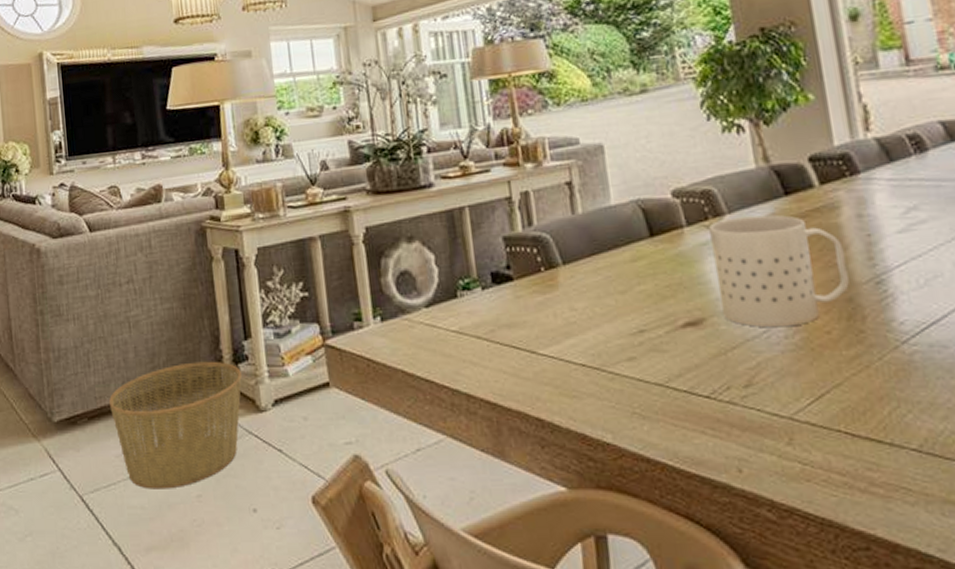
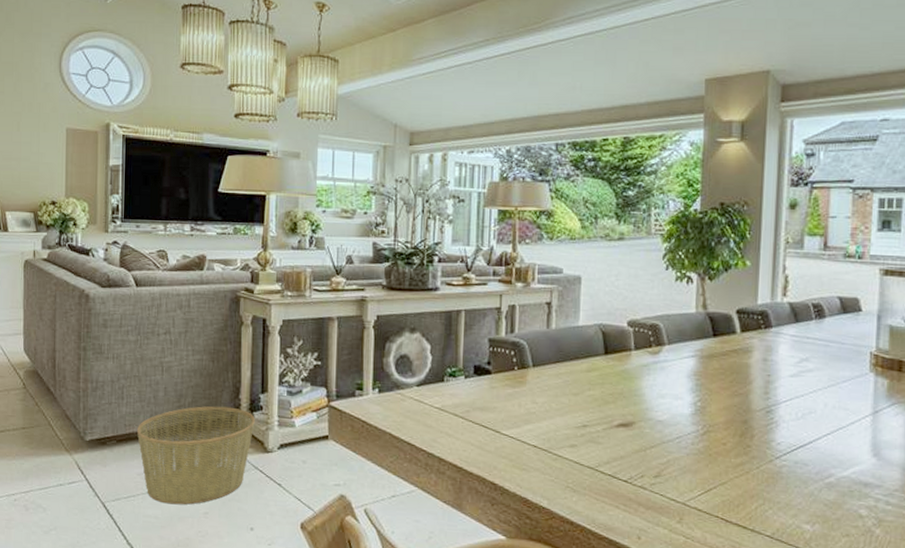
mug: present [709,214,849,328] -> none [649,348,748,437]

